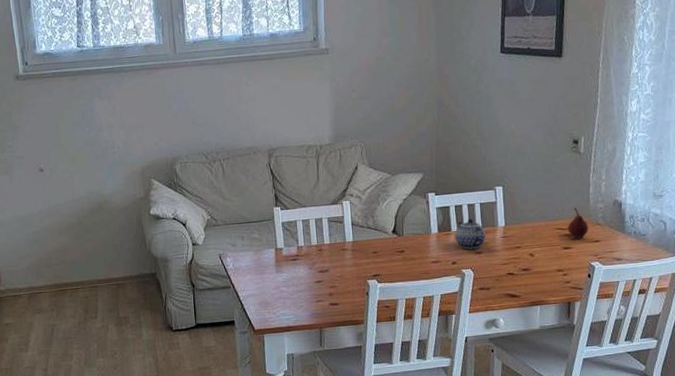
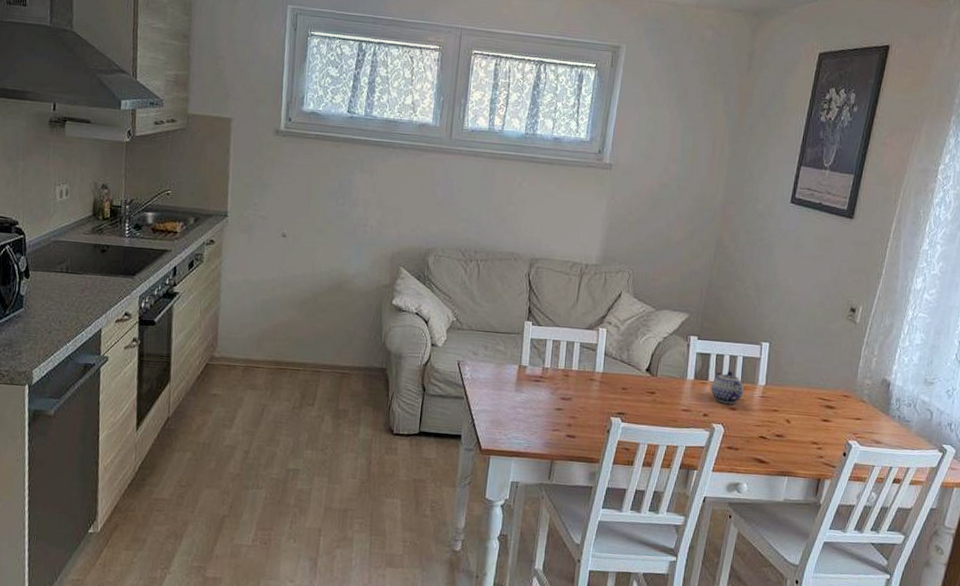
fruit: present [567,207,589,239] -> none [830,379,852,413]

